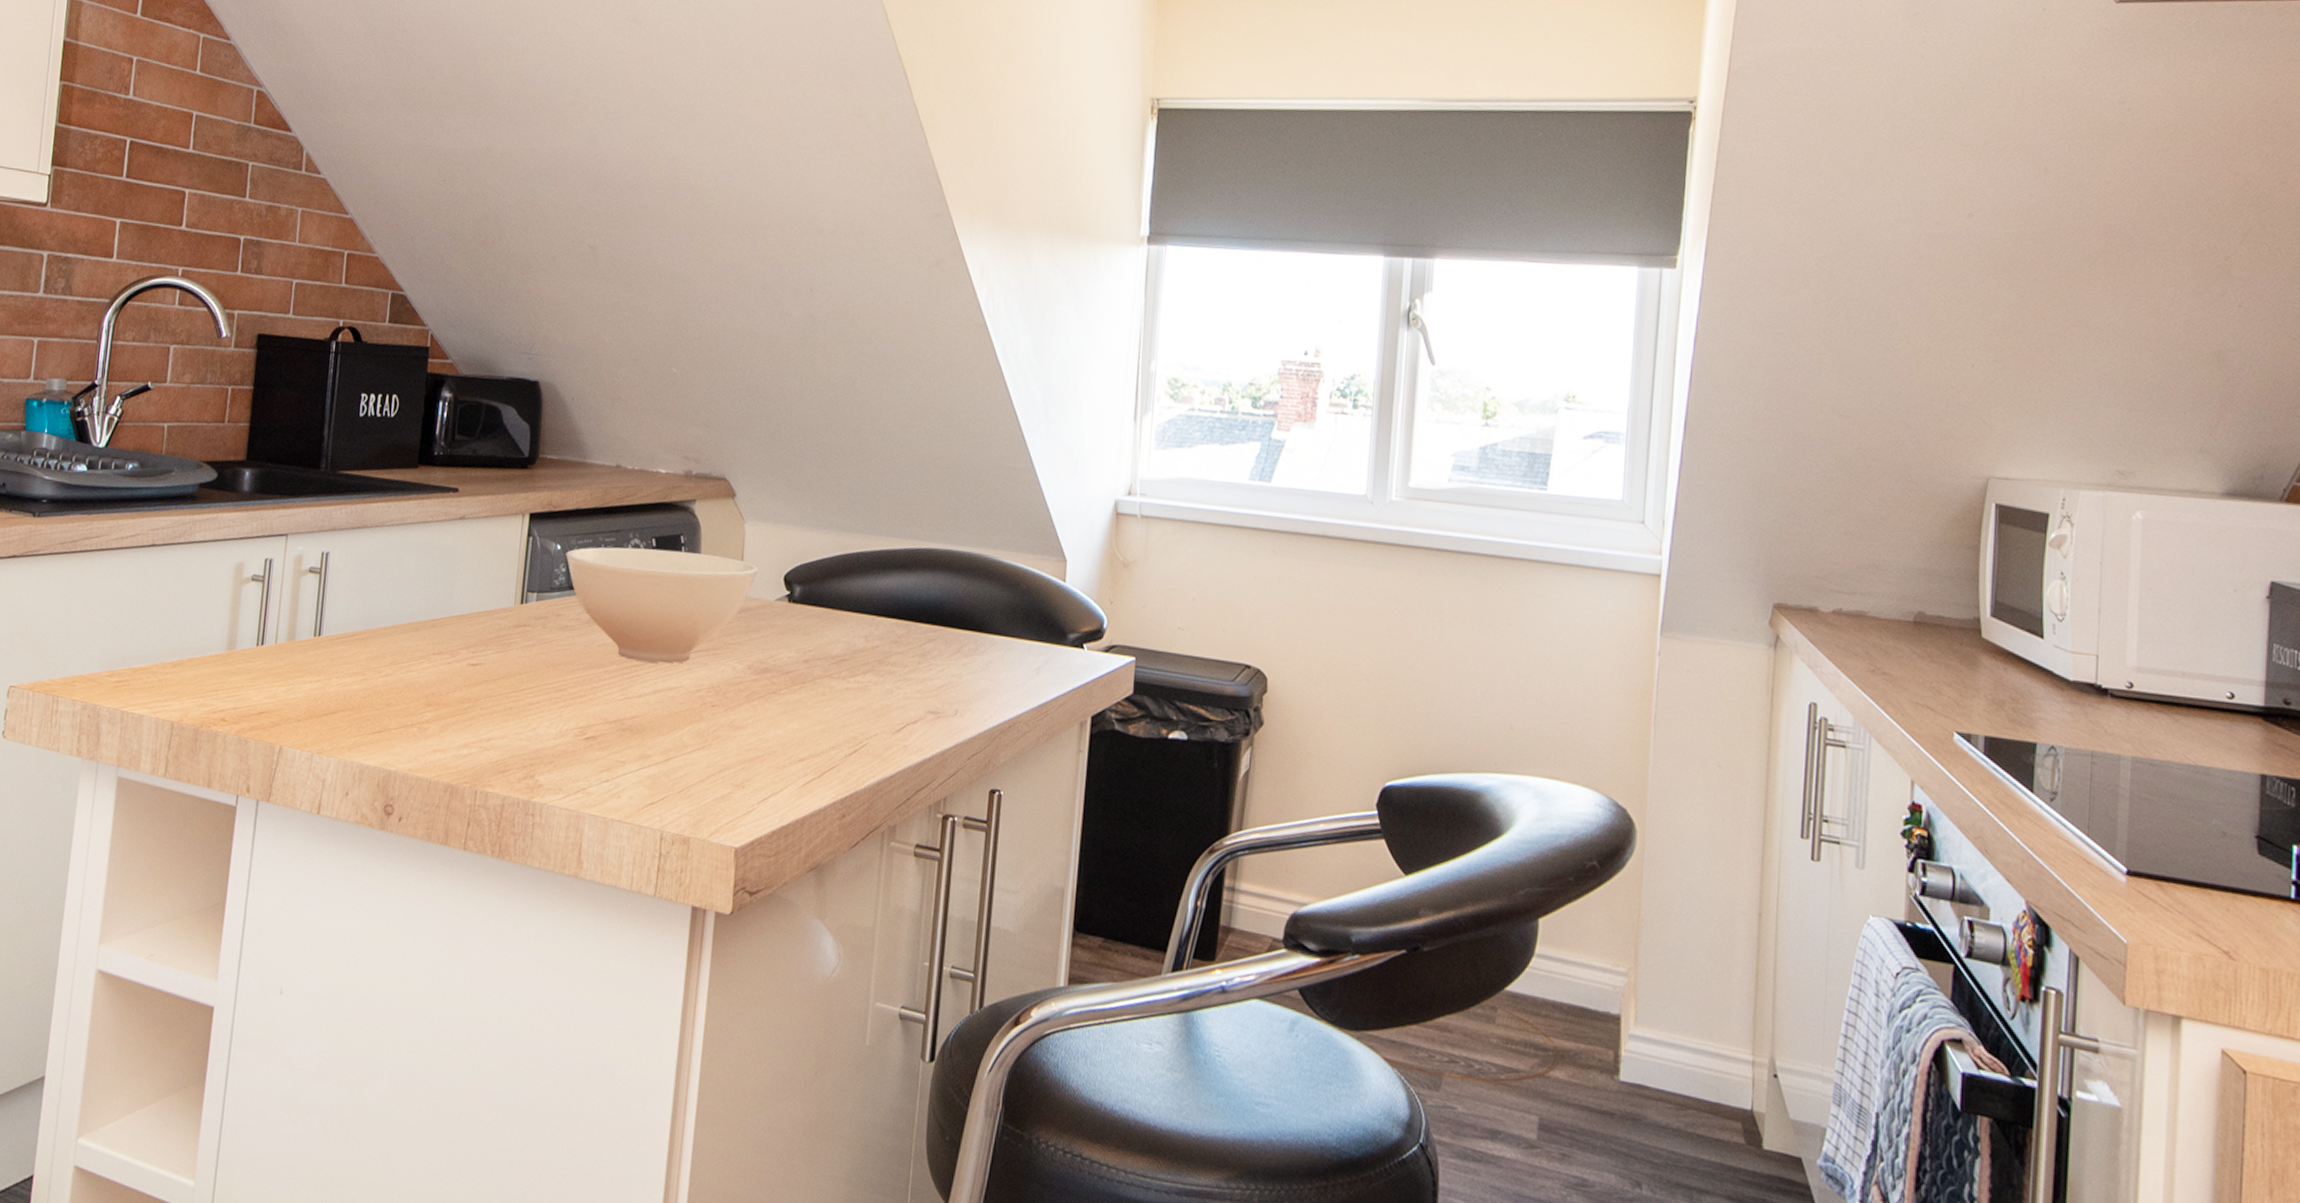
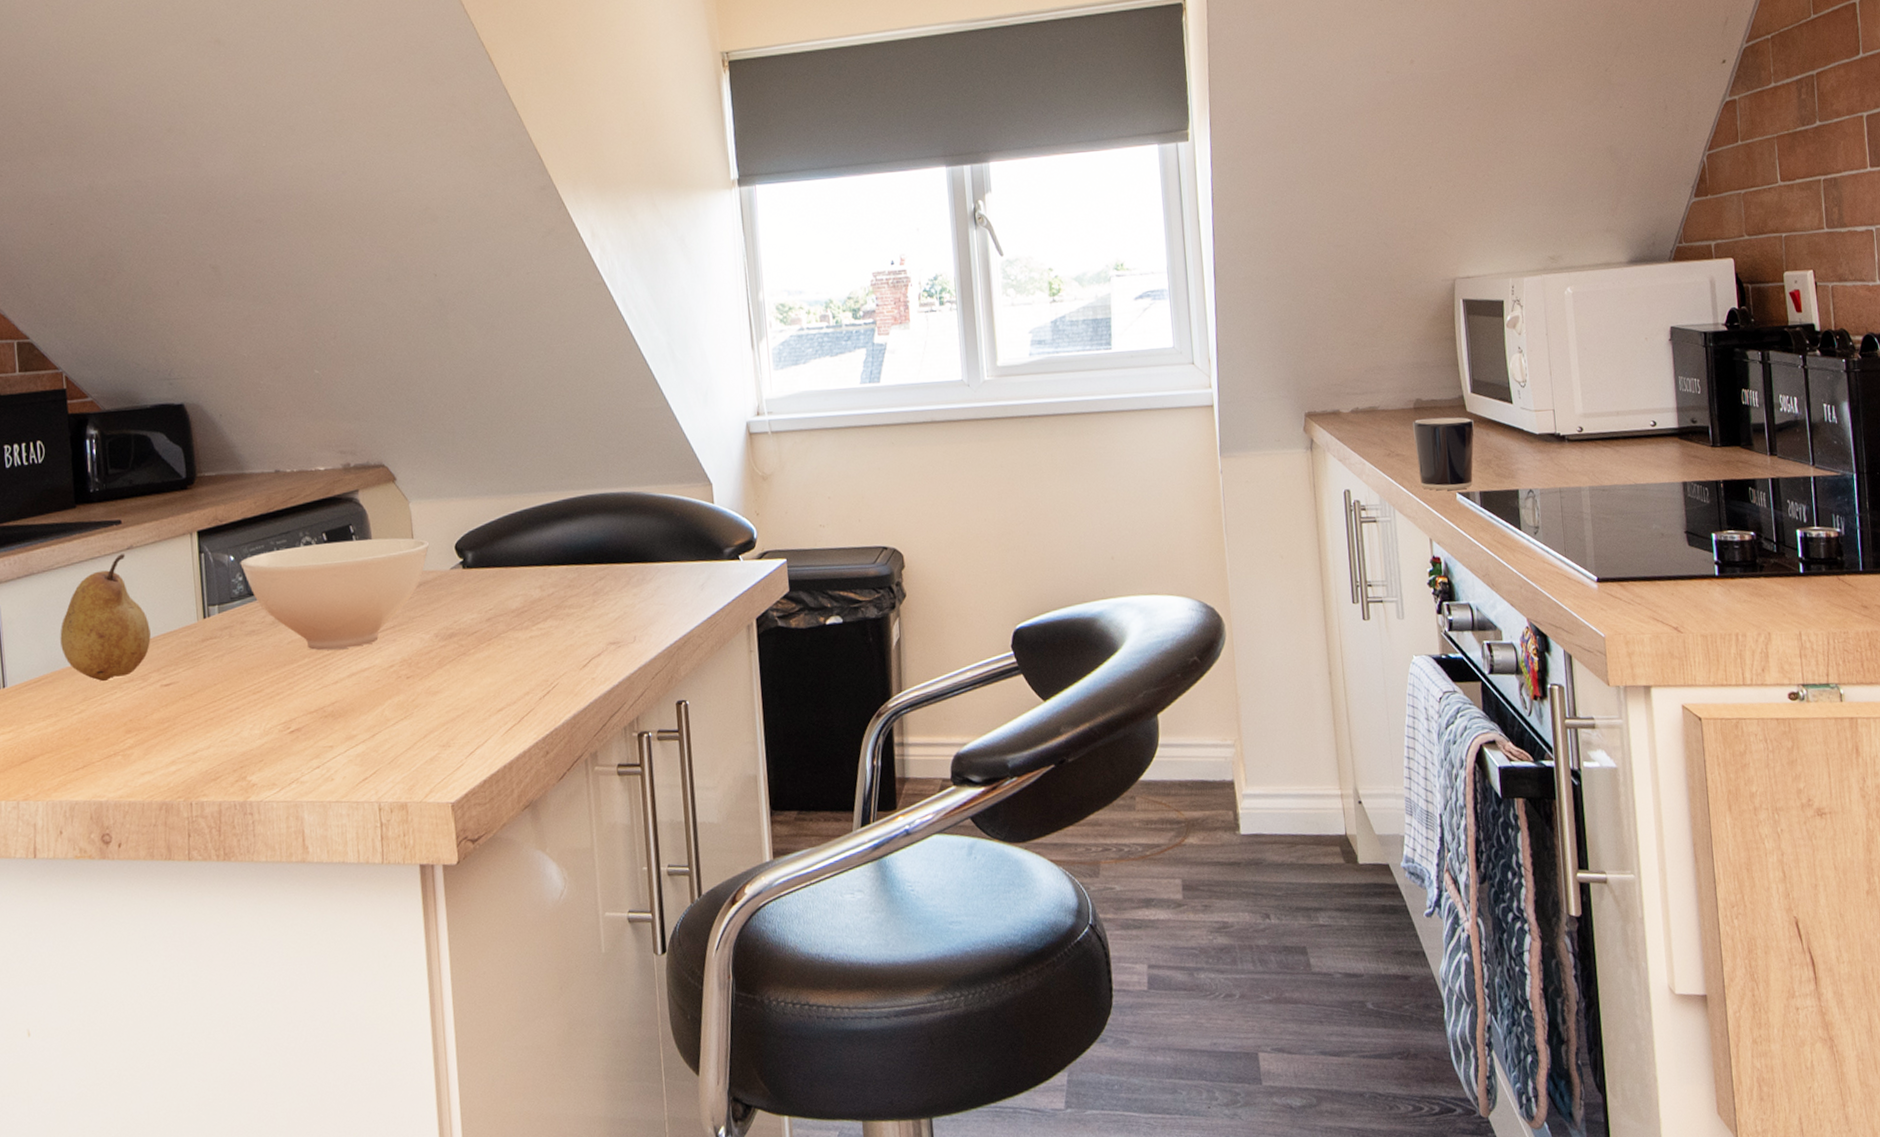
fruit: none [379,523,468,650] -> present [60,554,151,682]
mug: none [1908,636,1989,729] -> present [1412,417,1474,491]

